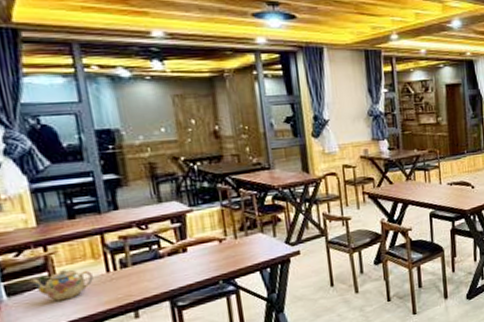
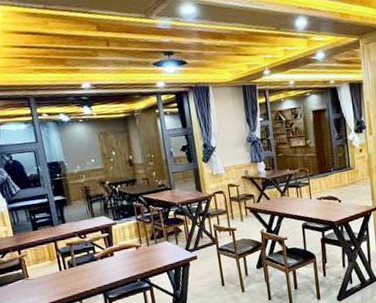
teapot: present [28,270,93,301] -> none [10,268,51,292]

